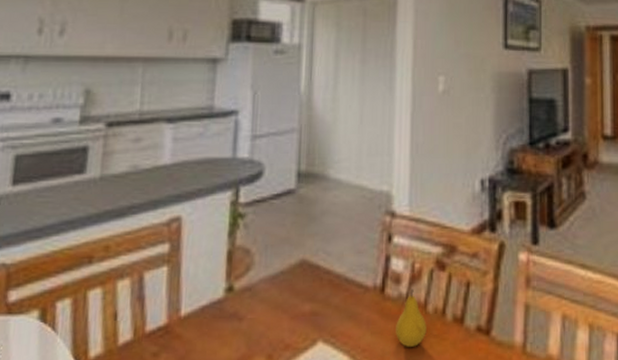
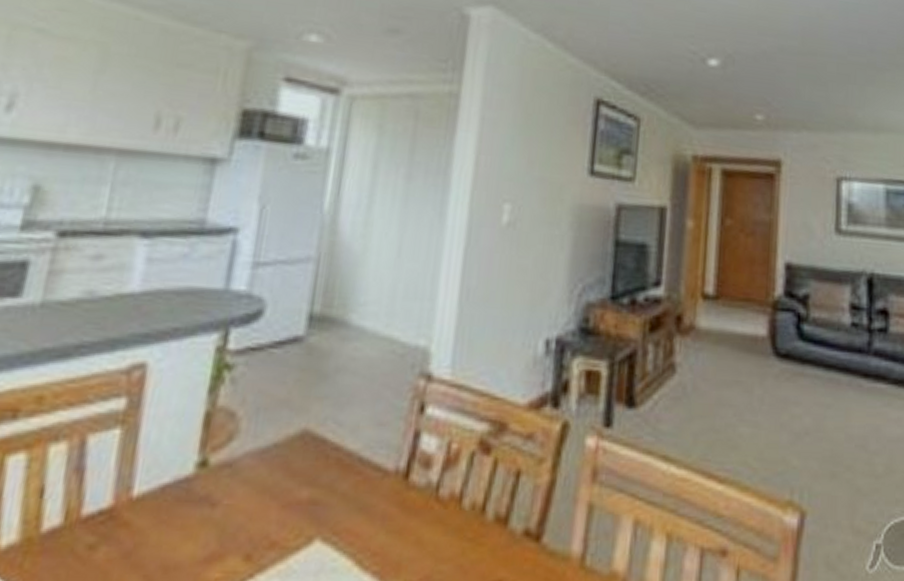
fruit: present [396,289,427,347] -> none [418,476,460,553]

